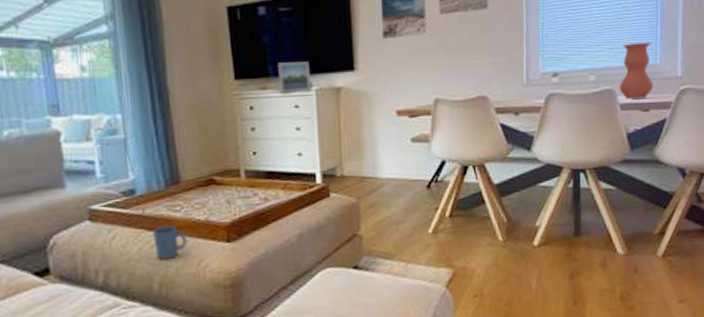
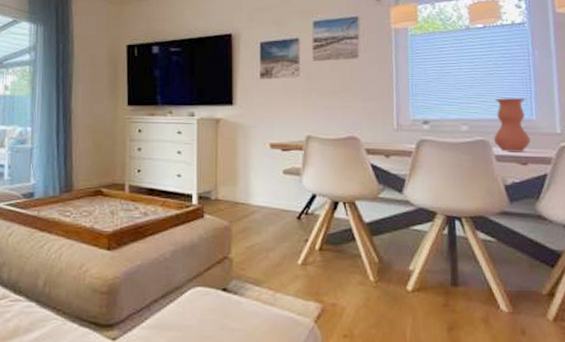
mug: present [153,225,188,260] -> none [44,228,73,260]
picture frame: present [278,61,312,94] -> none [165,94,194,122]

